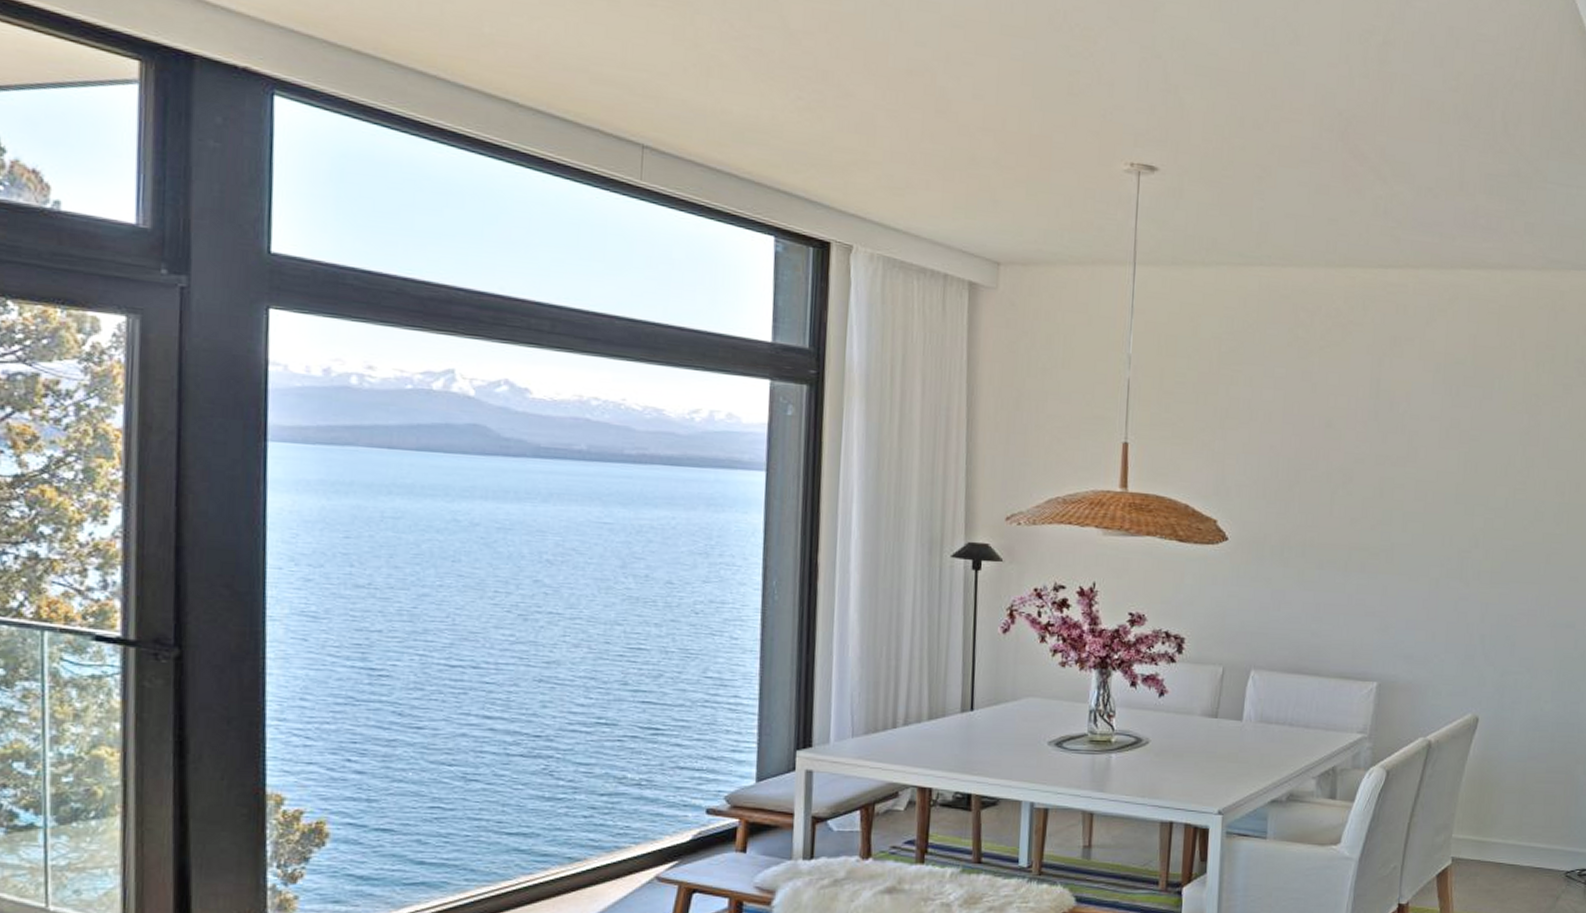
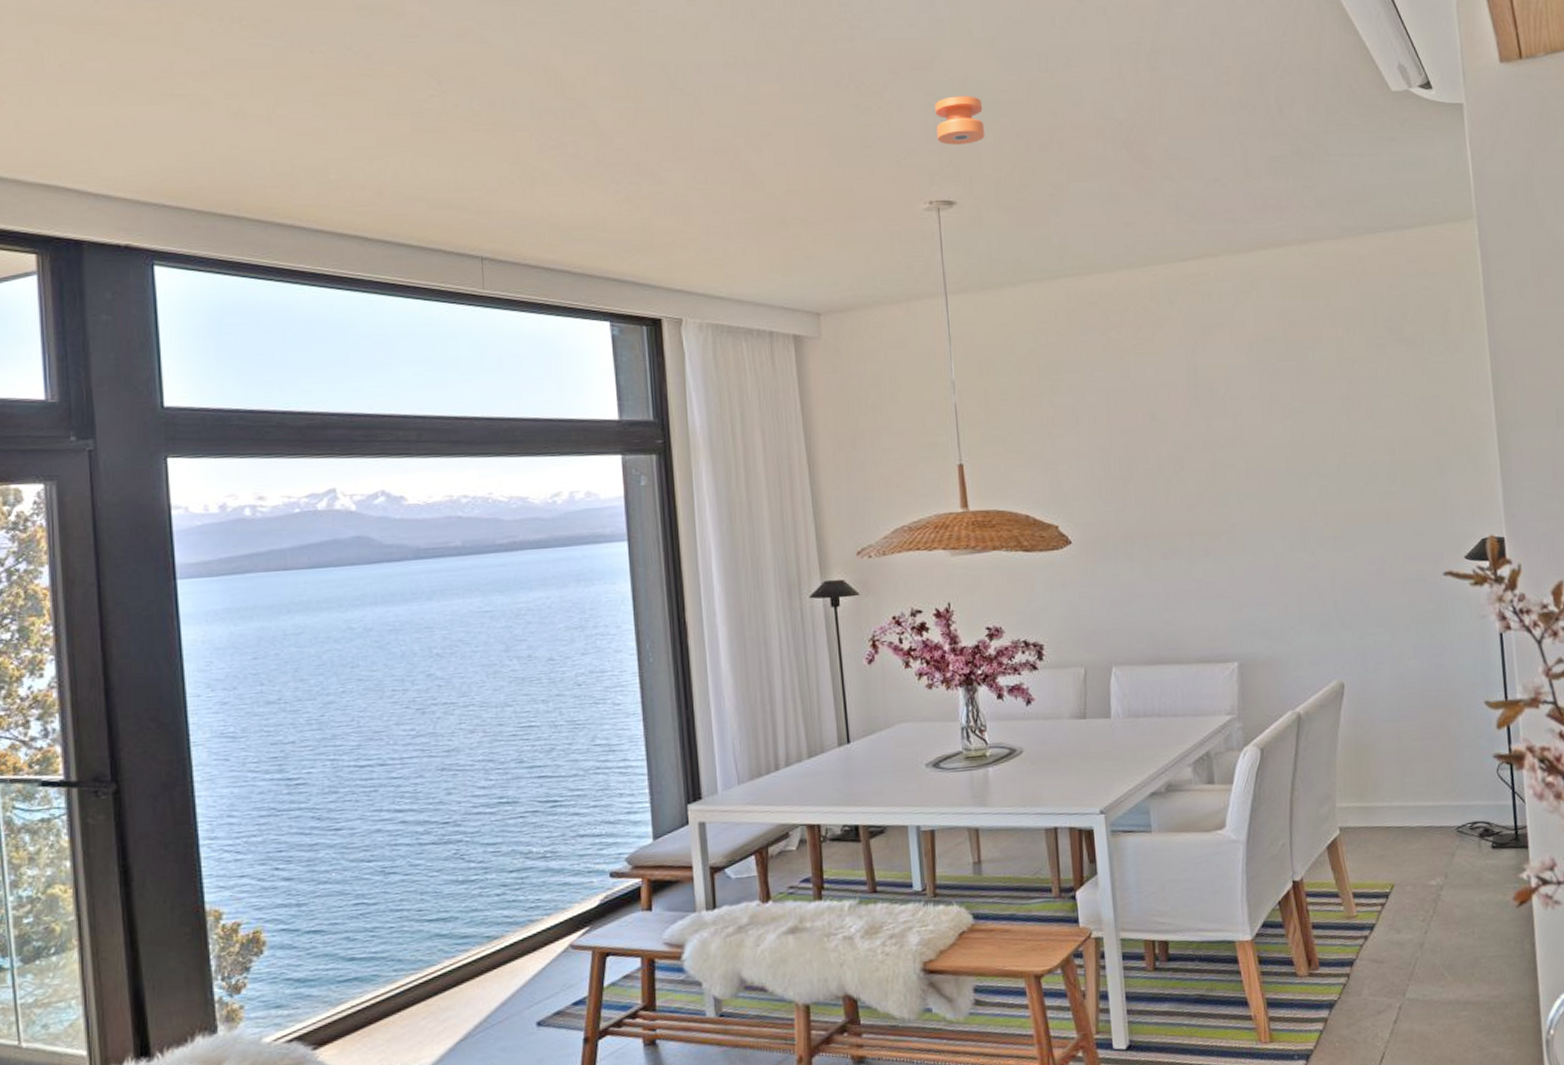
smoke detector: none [1148,55,1201,110] -> present [935,96,985,145]

